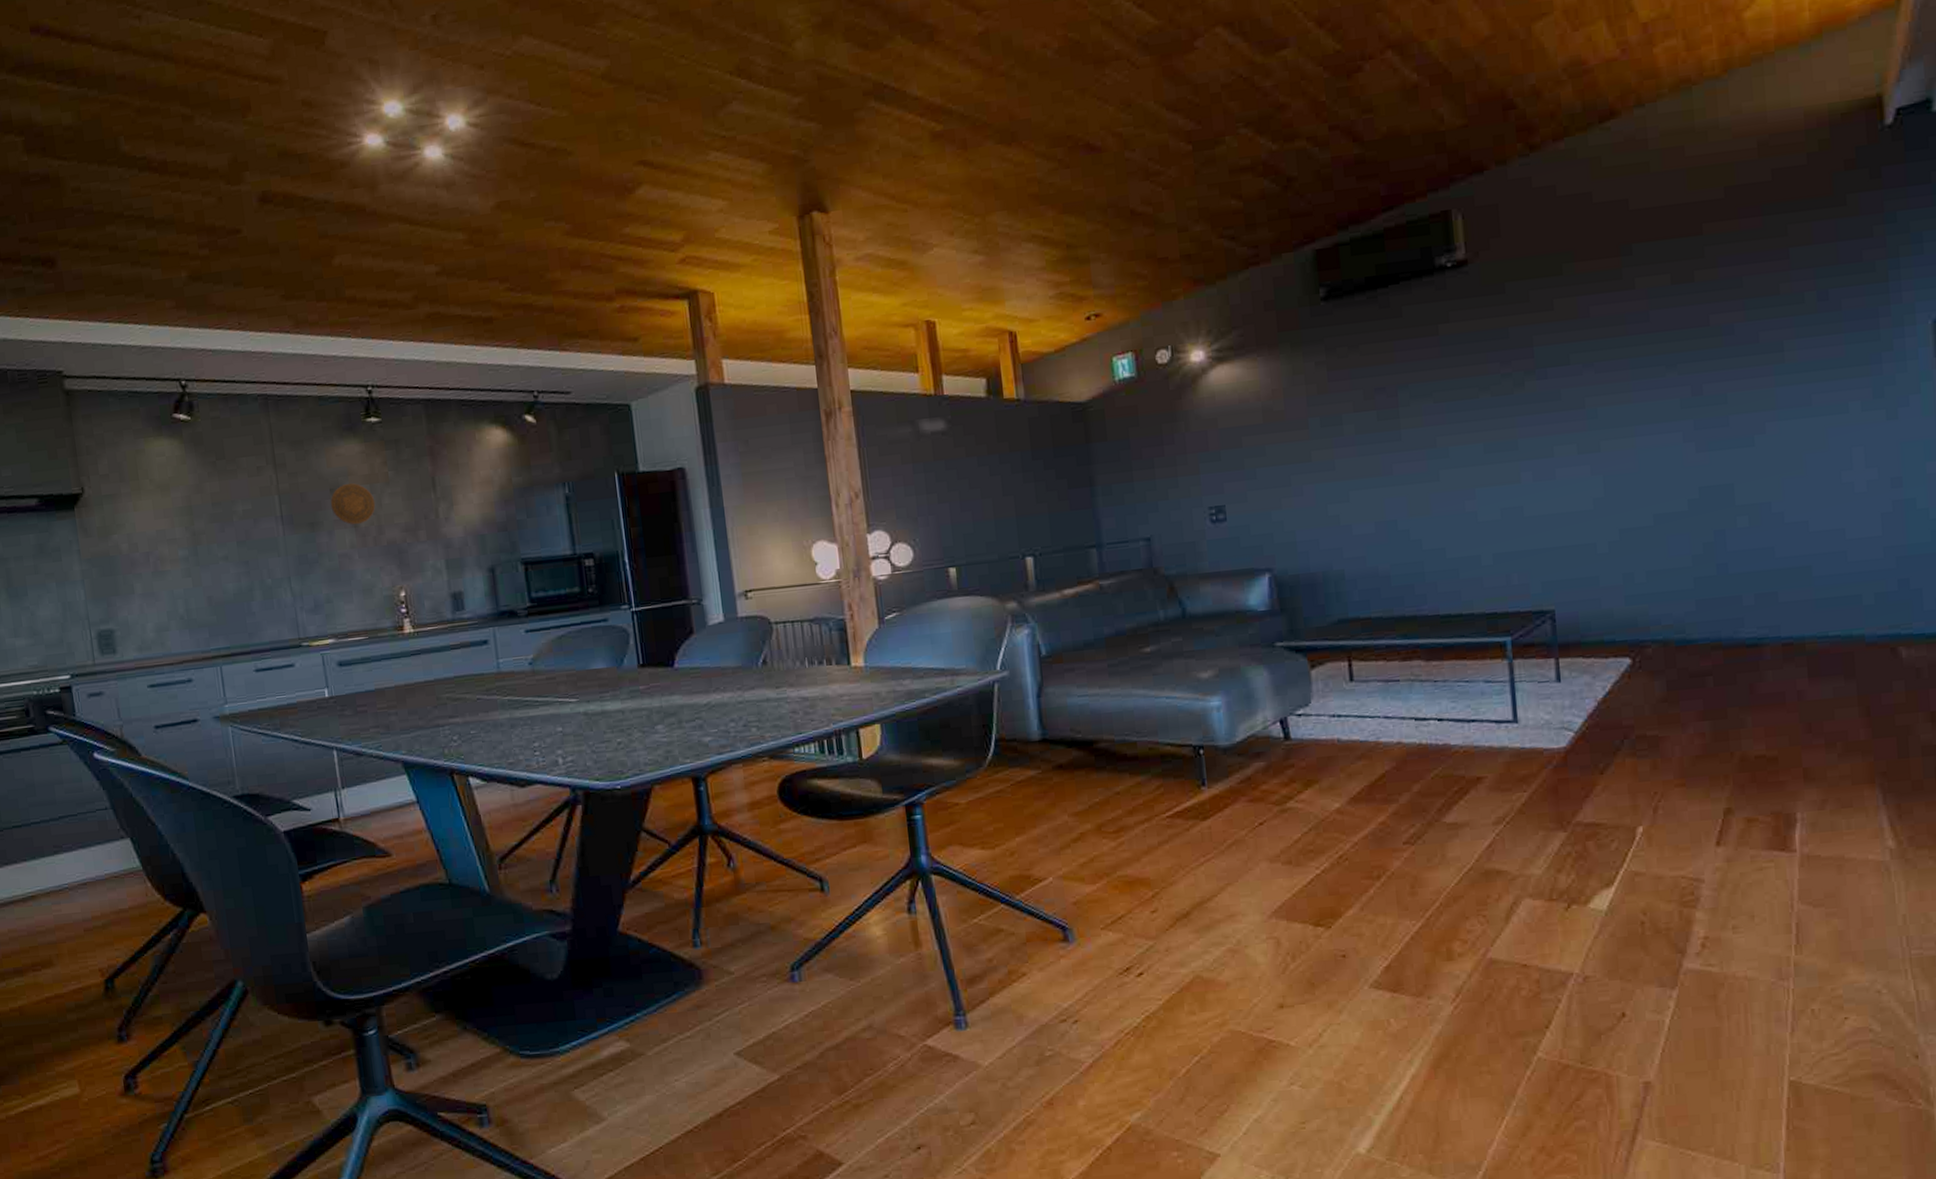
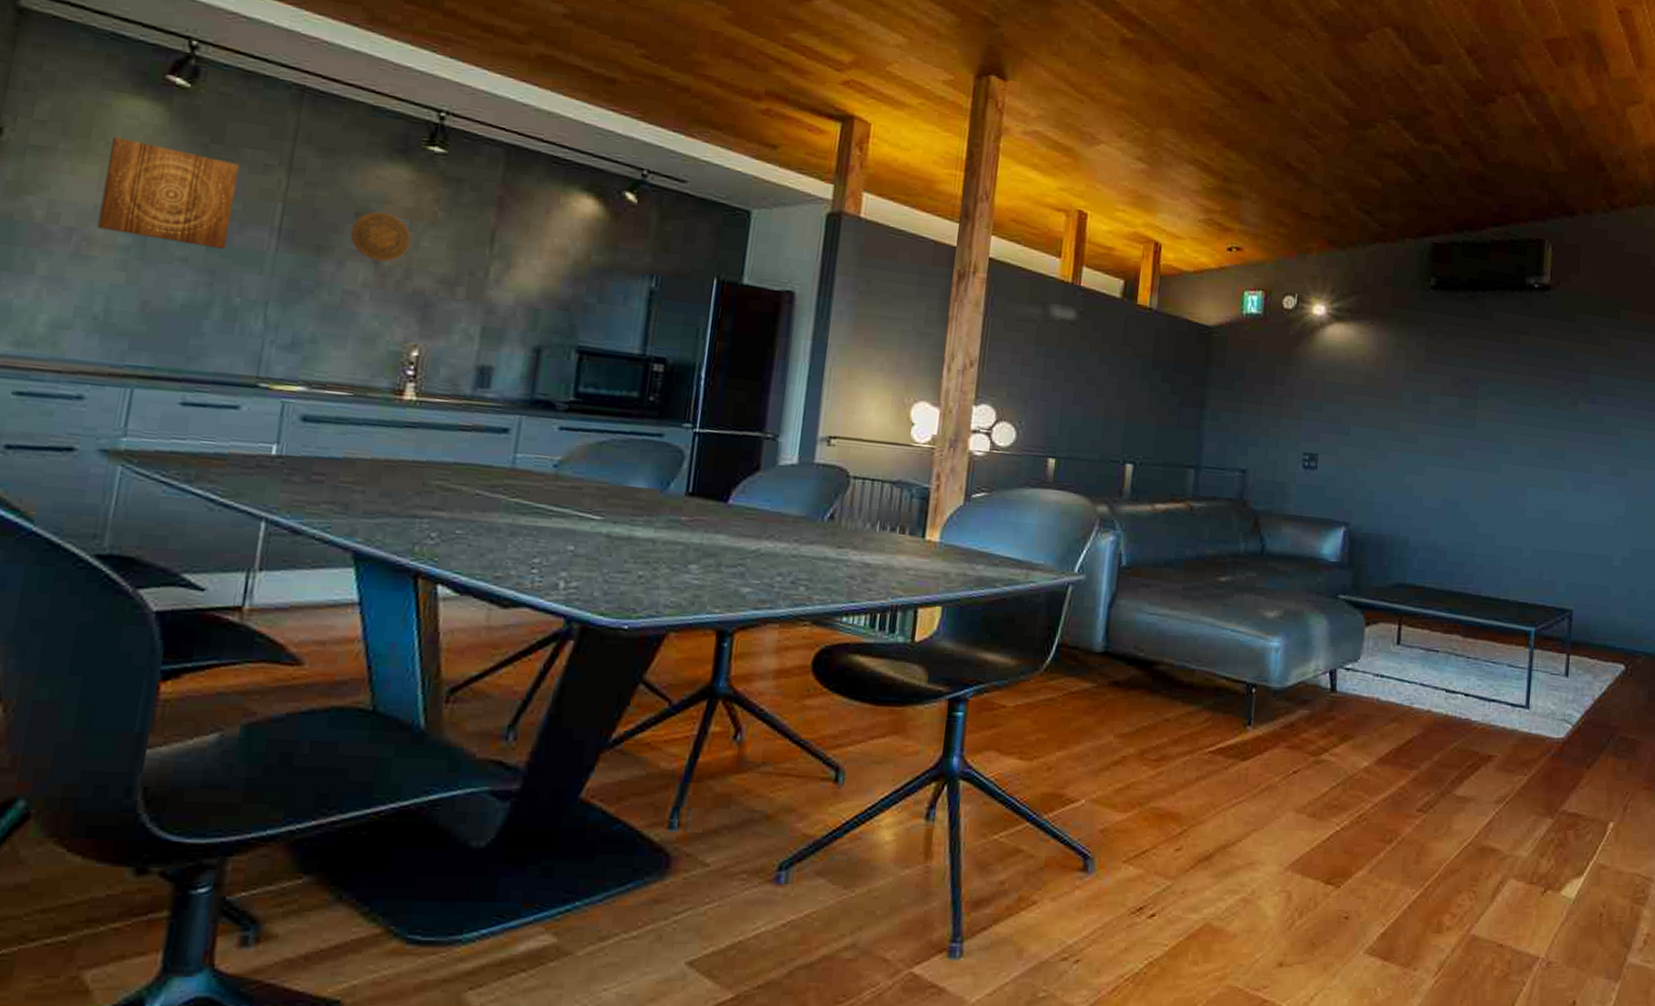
wall art: none [153,471,250,549] -> present [97,136,240,249]

